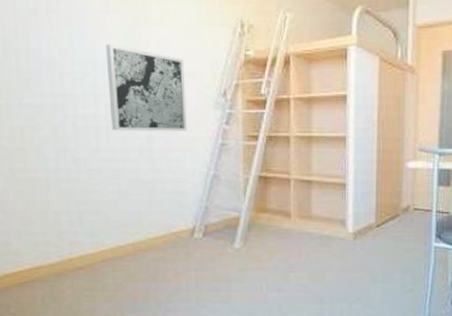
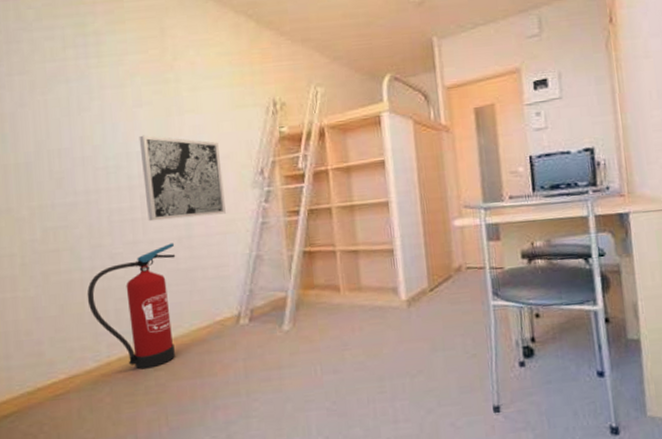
fire extinguisher: none [51,154,137,268] -> present [87,242,176,370]

